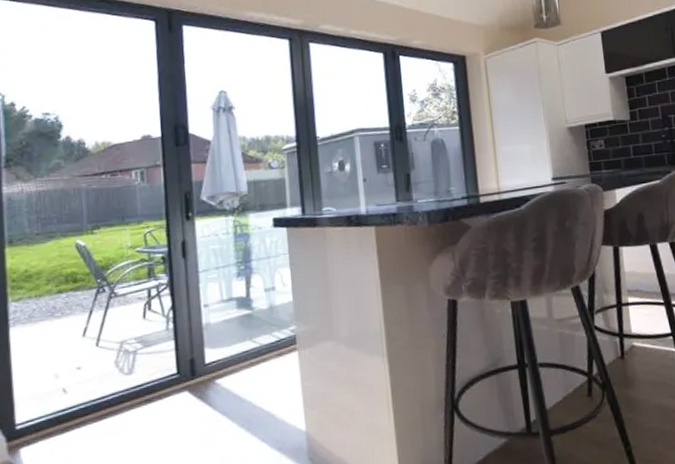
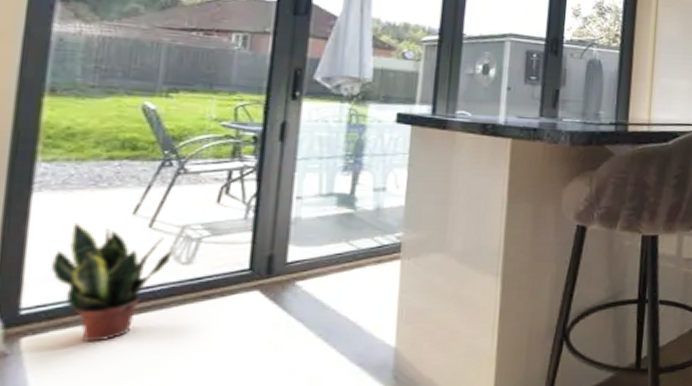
potted plant: none [32,348,117,448] -> present [51,222,172,342]

